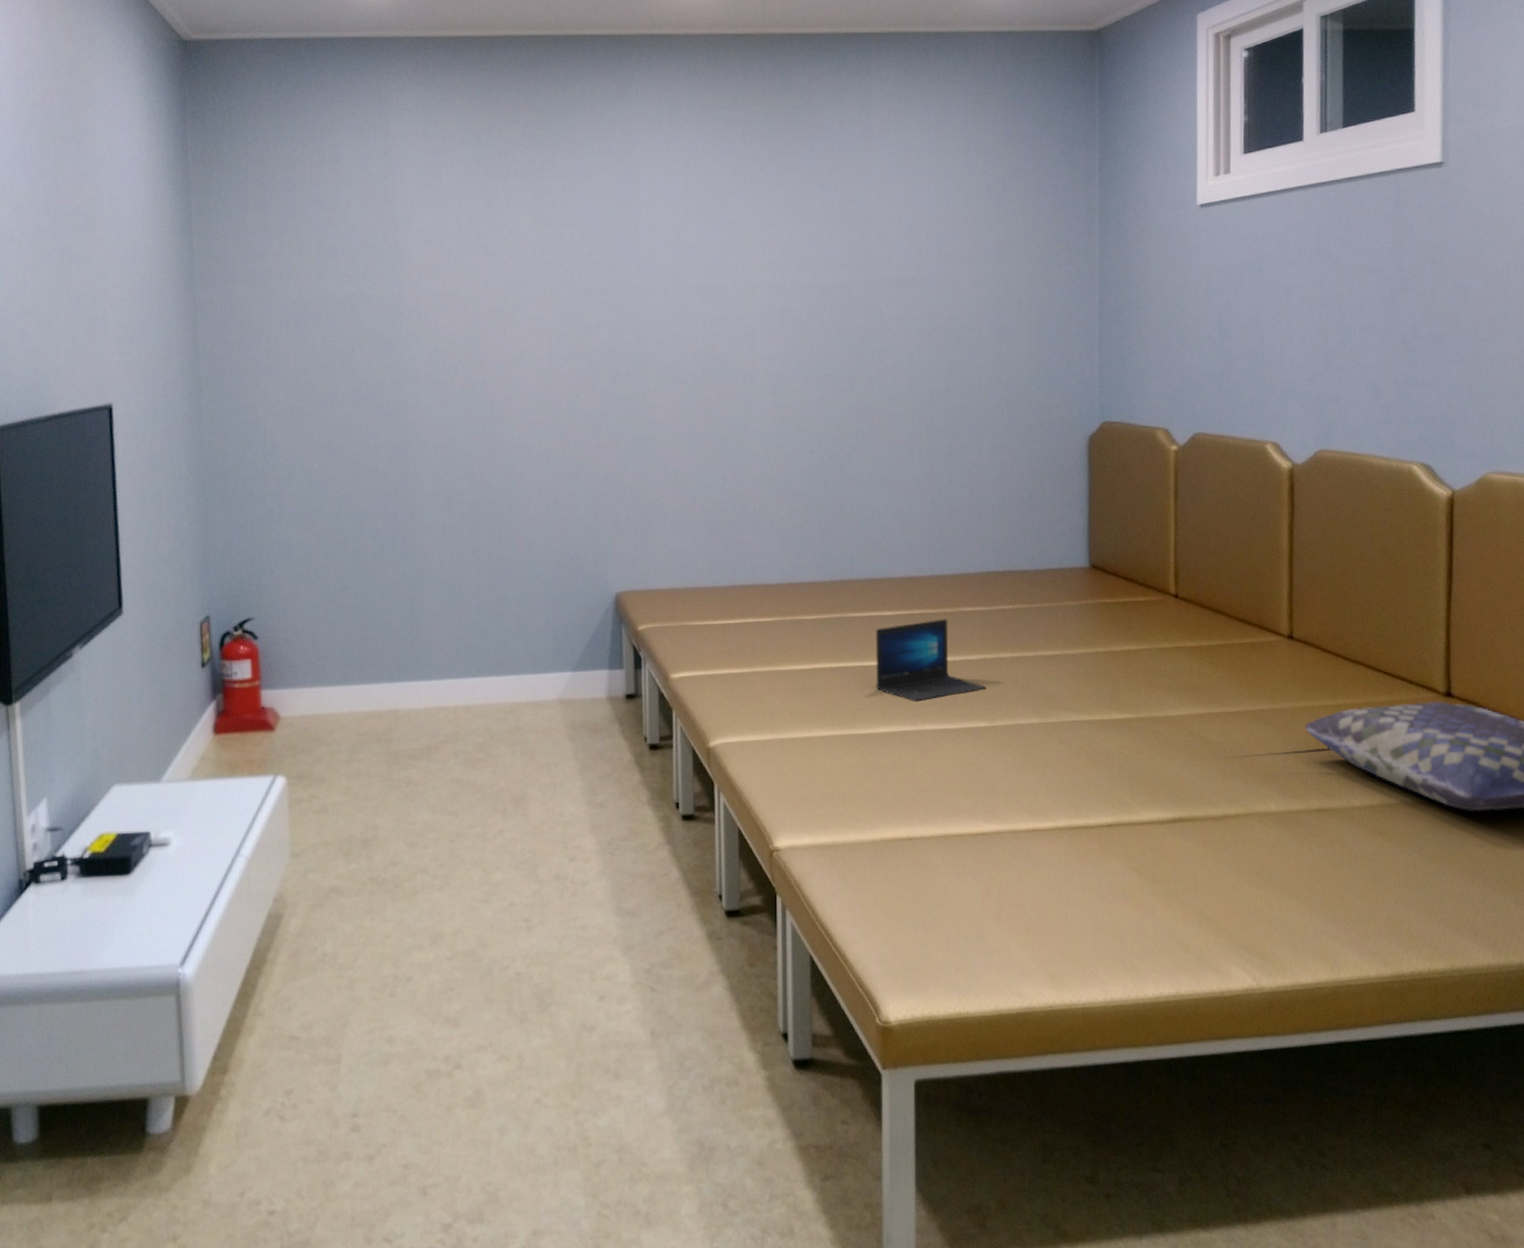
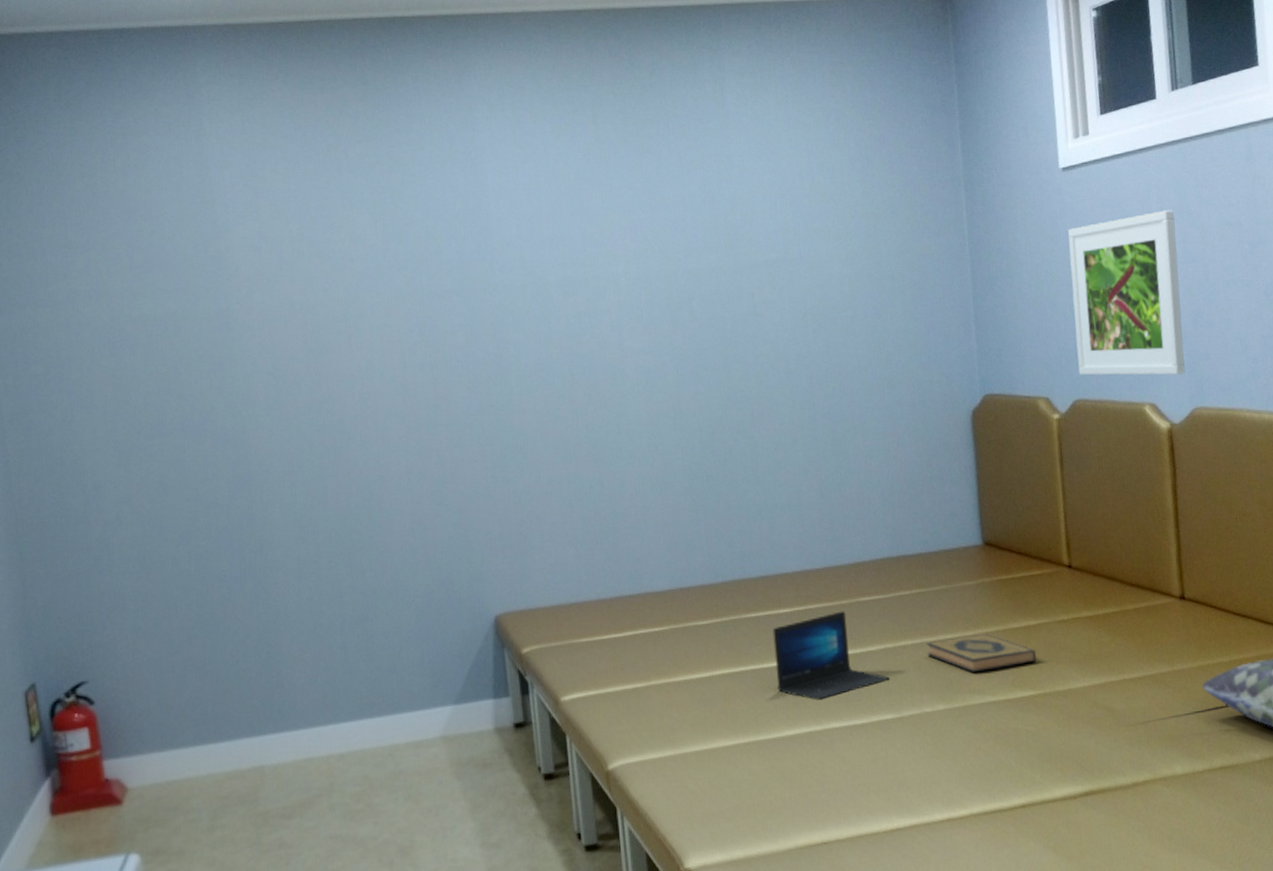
hardback book: none [1025,654,1135,691] -> present [926,634,1036,673]
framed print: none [1200,252,1313,416] -> present [1068,210,1185,376]

